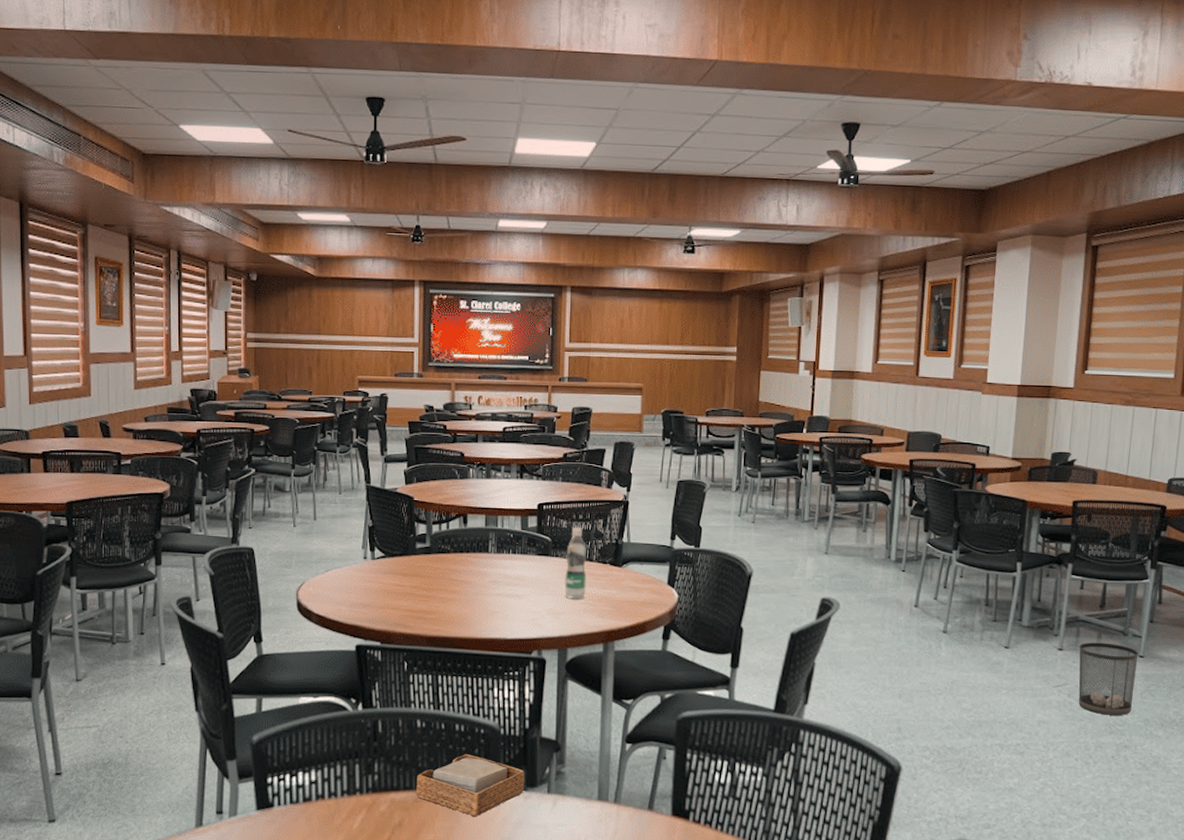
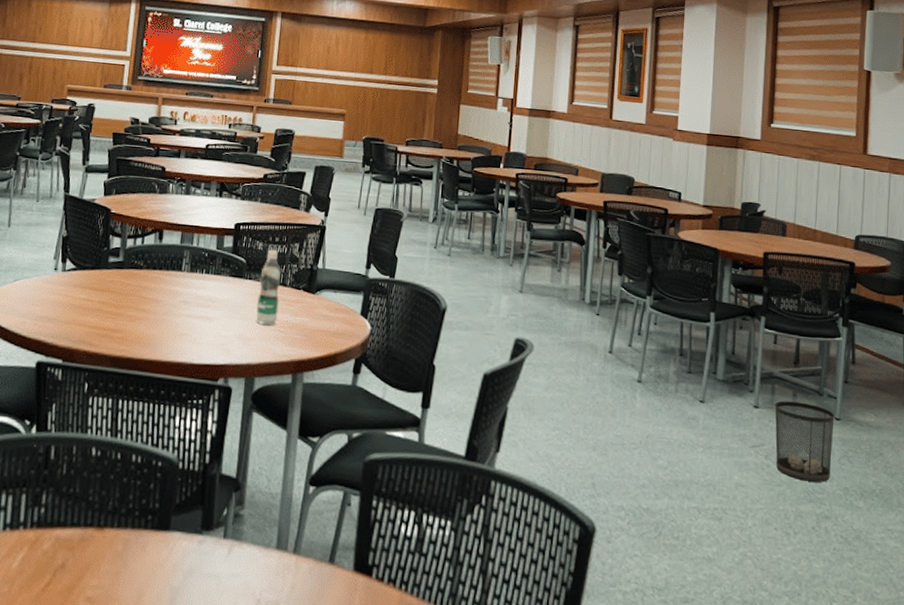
napkin holder: present [415,754,525,816] -> none [83,489,201,561]

